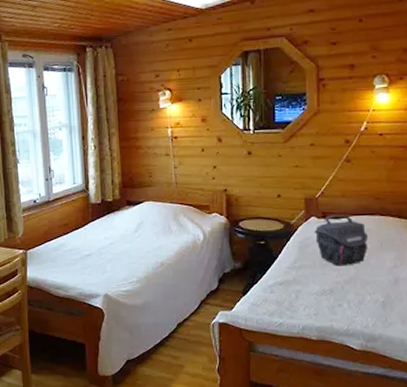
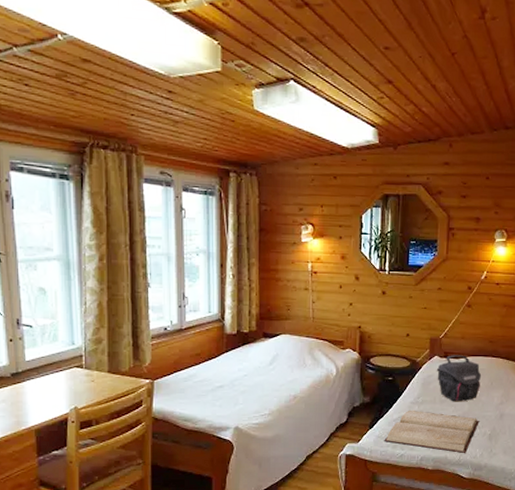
book: none [260,275,369,322] -> present [384,410,480,453]

